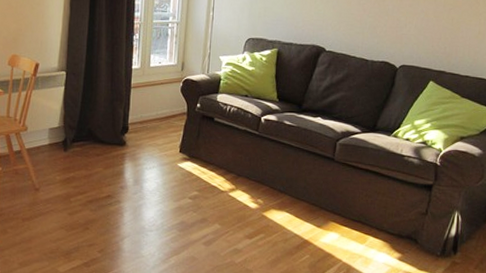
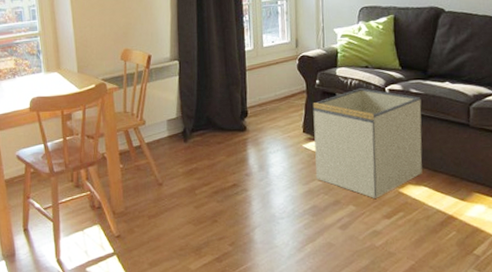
storage bin: none [186,115,293,219] -> present [312,88,423,198]

